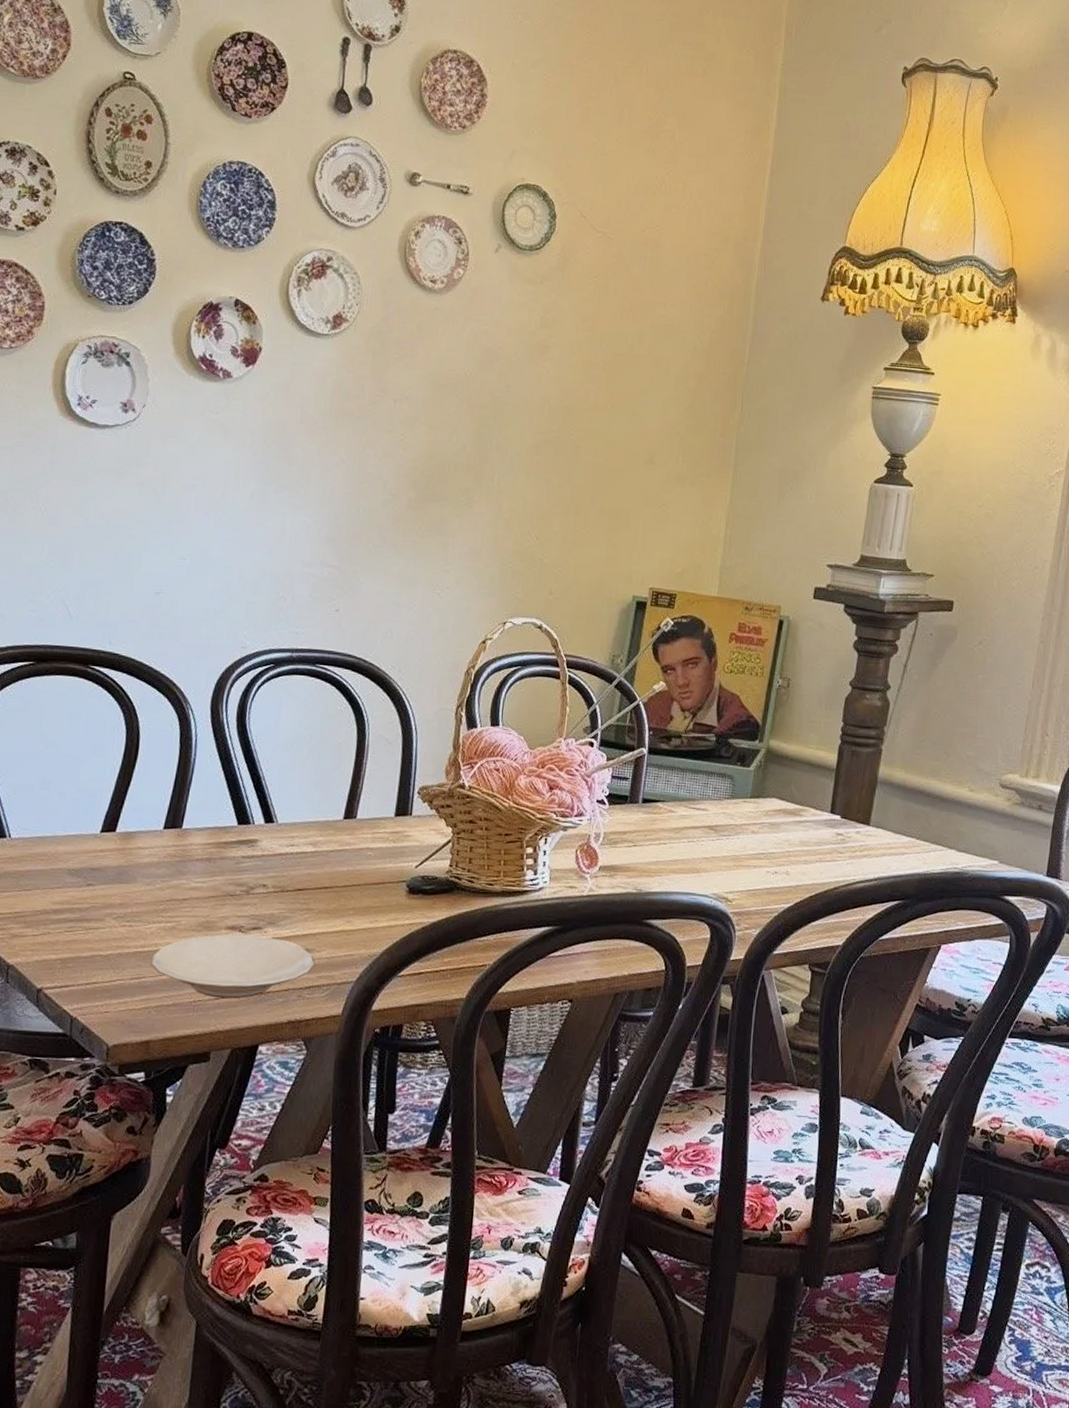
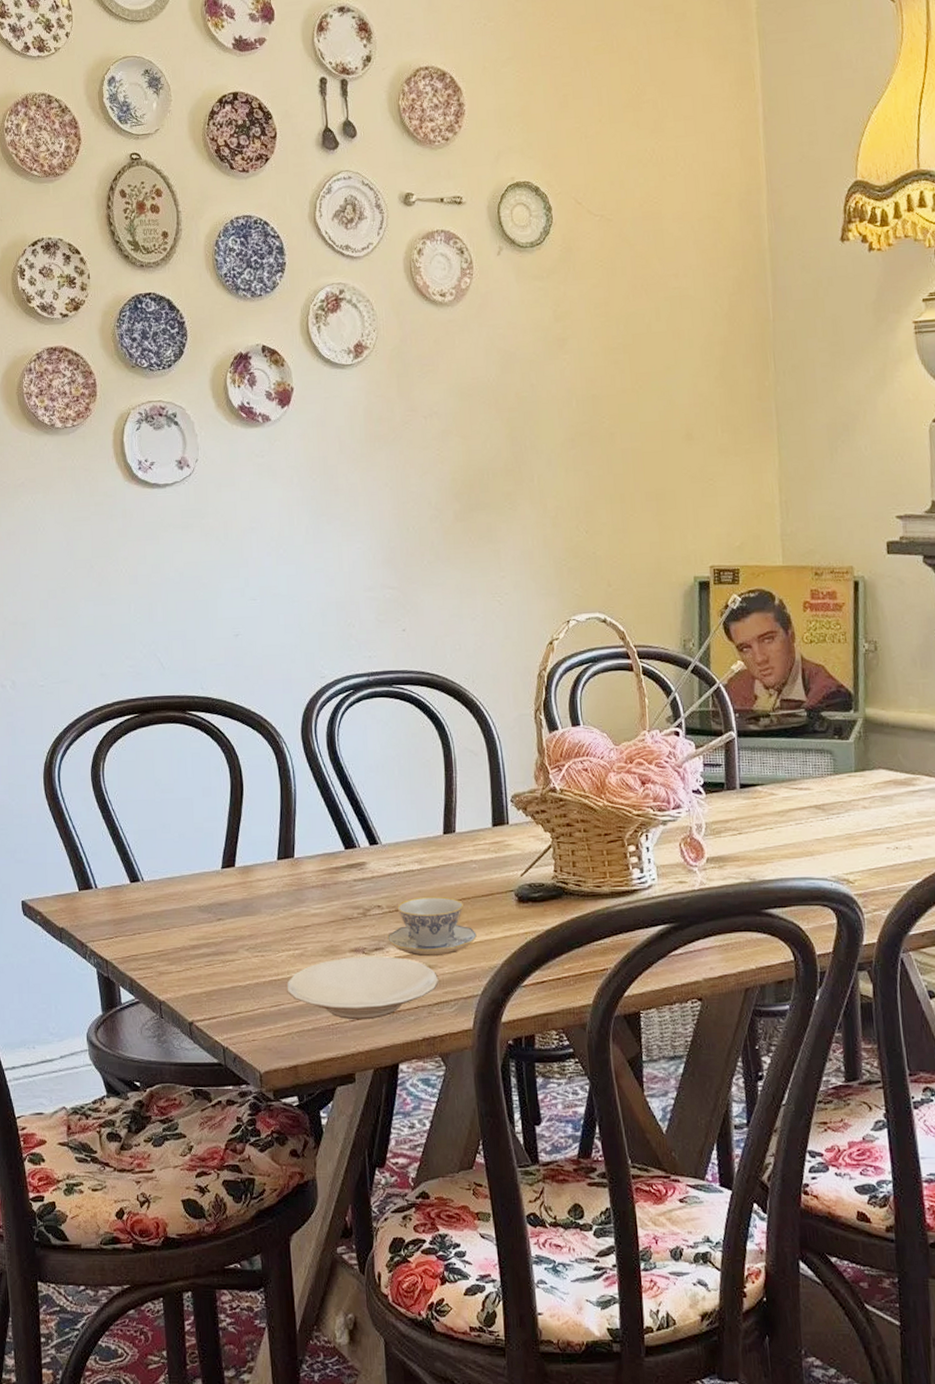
teacup: none [268,879,361,941] -> present [387,896,477,957]

